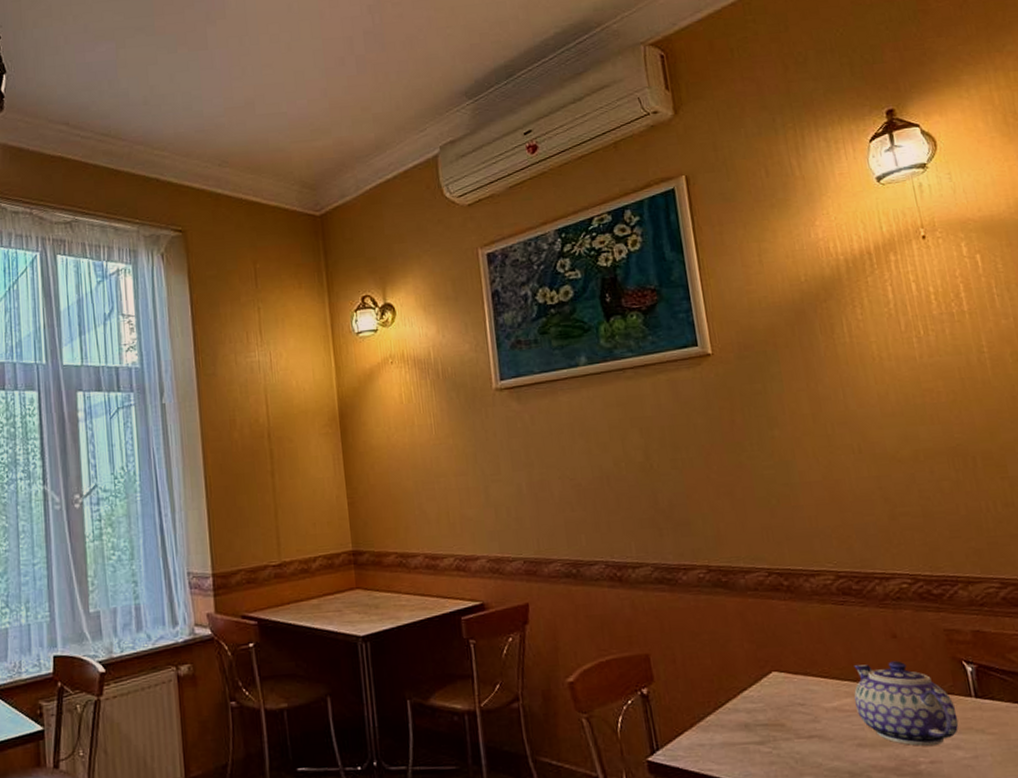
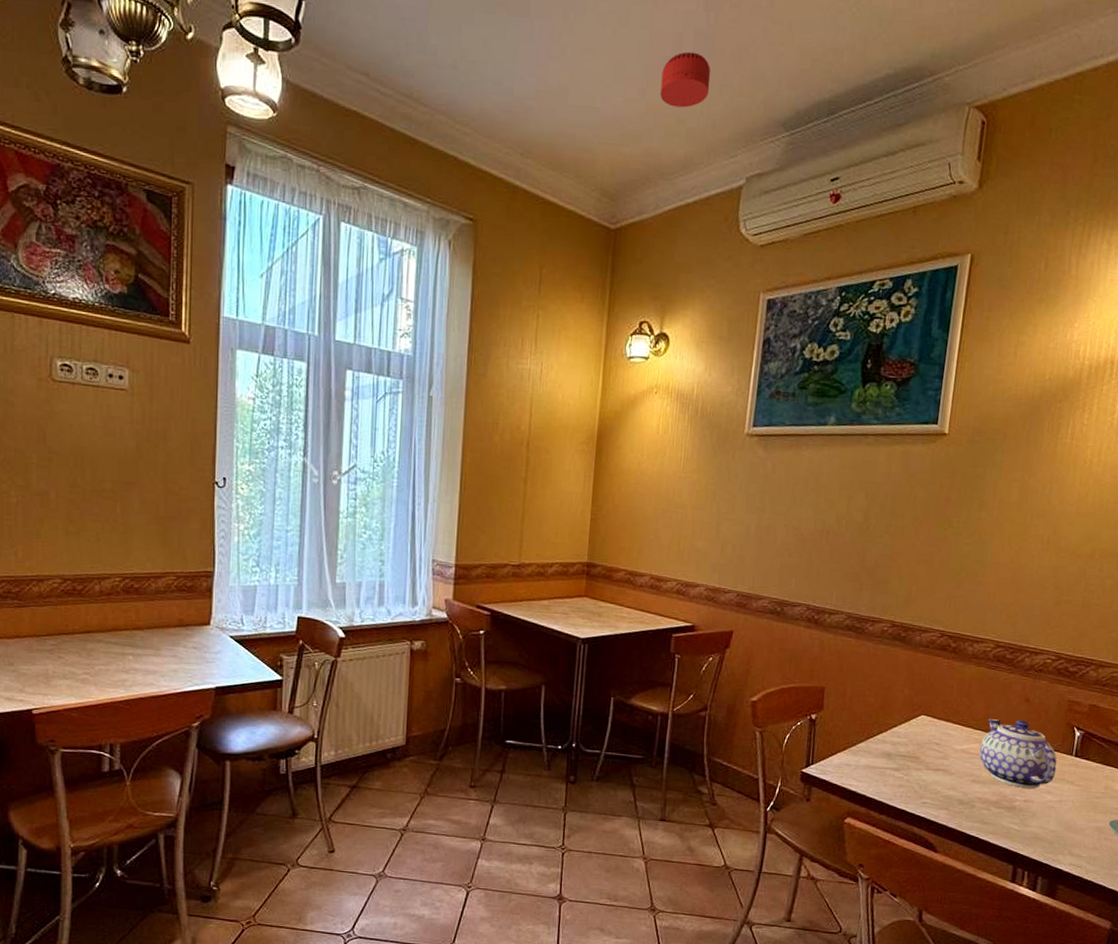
smoke detector: none [339,49,388,99] -> present [660,51,711,108]

